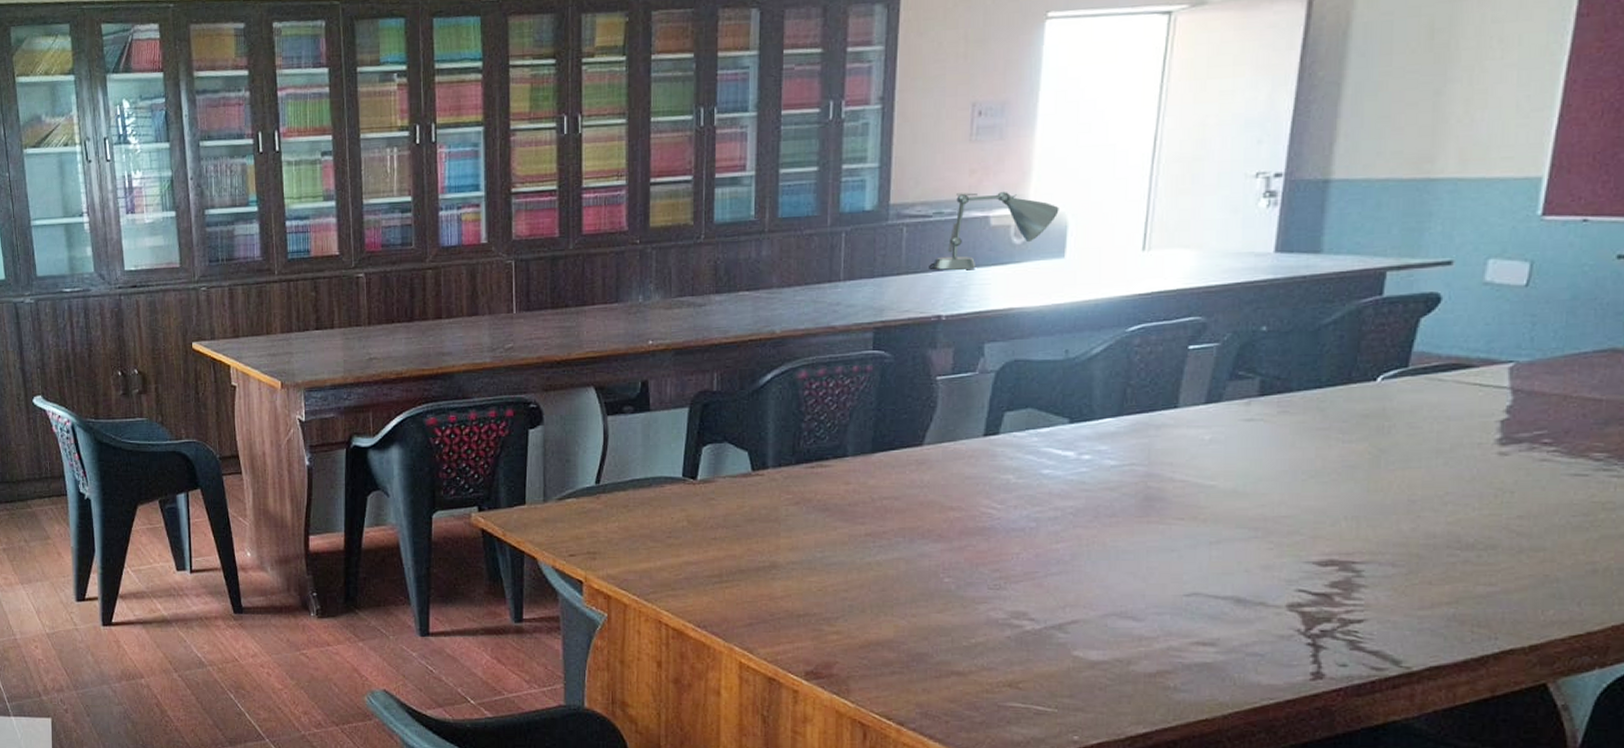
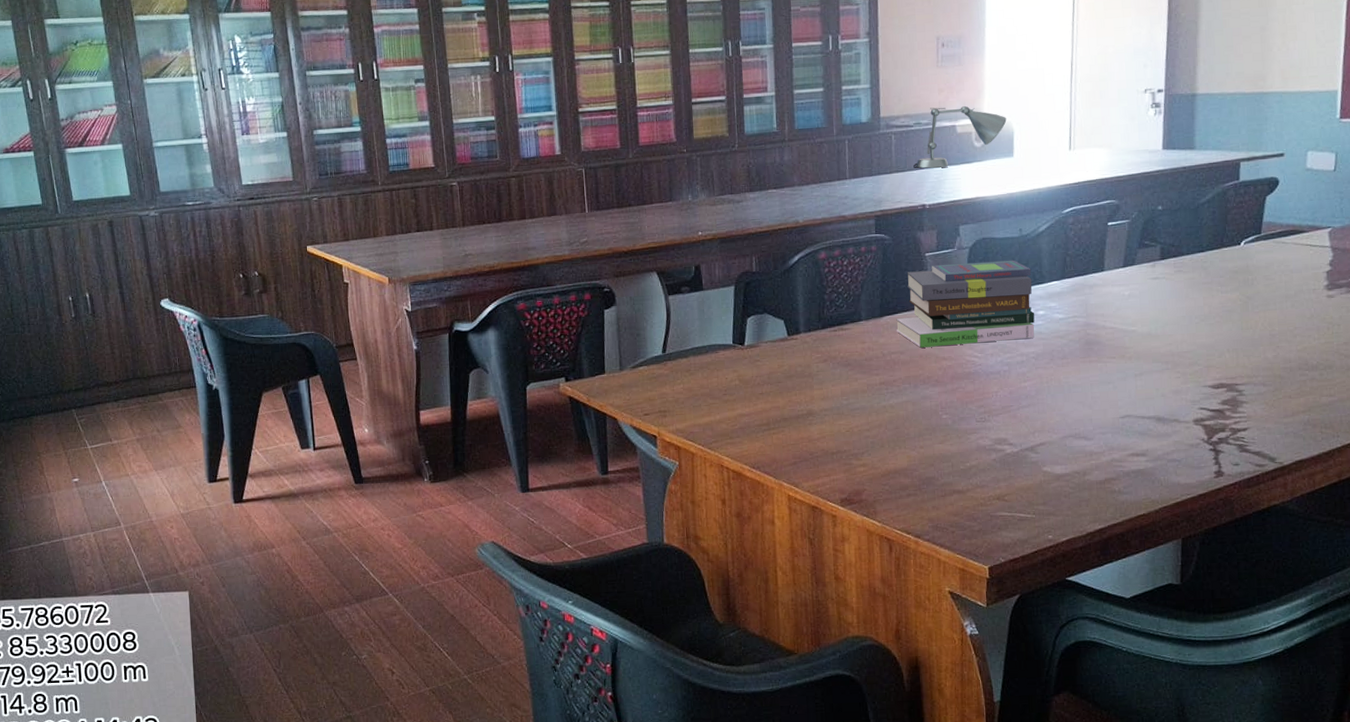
books: none [890,389,1078,494] -> present [896,260,1035,348]

